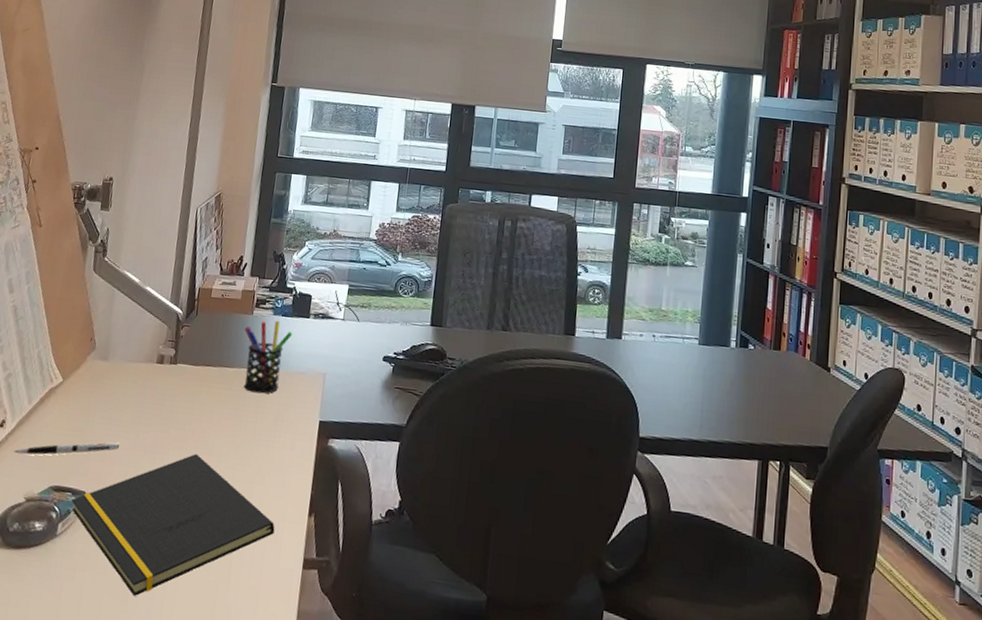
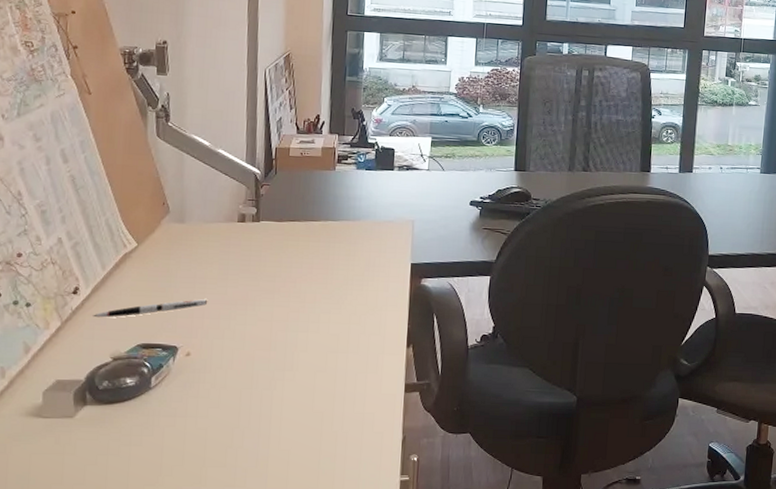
notepad: present [71,454,275,597] -> none [163,303,375,434]
pen holder: present [244,321,293,394] -> none [328,175,378,243]

